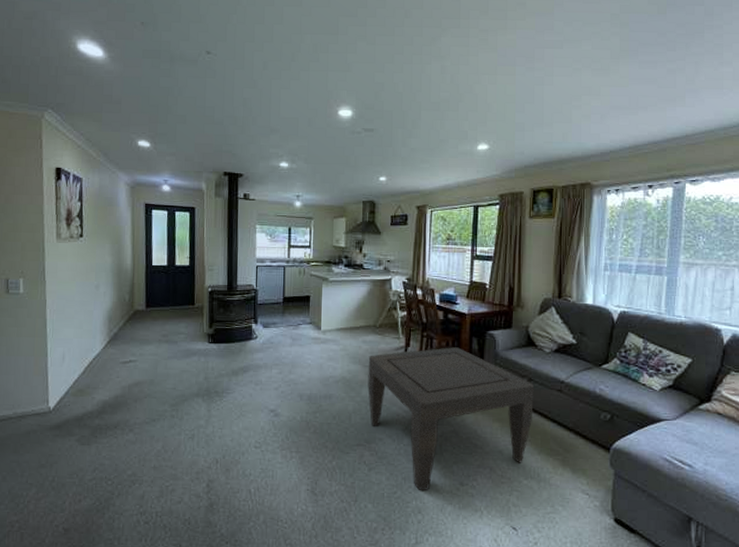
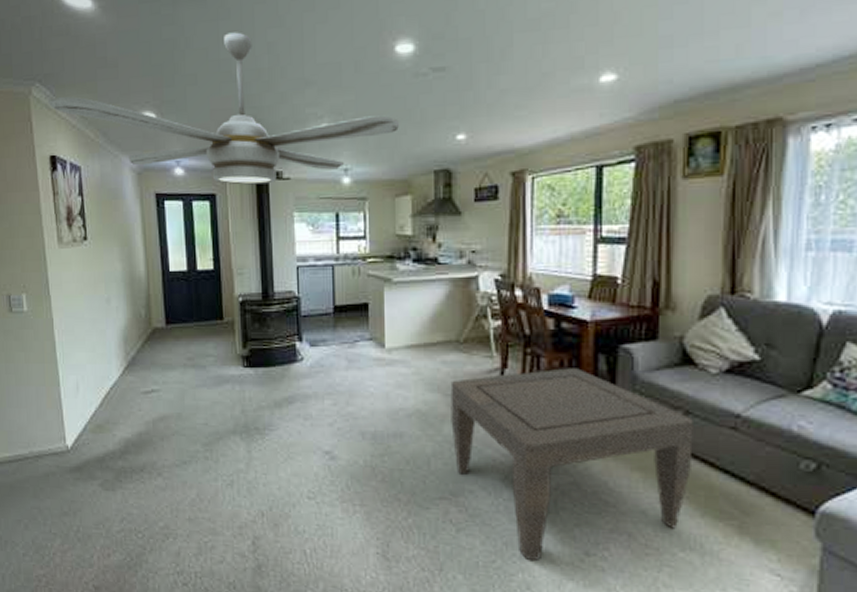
ceiling fan: none [59,88,339,202] -> present [49,32,399,185]

